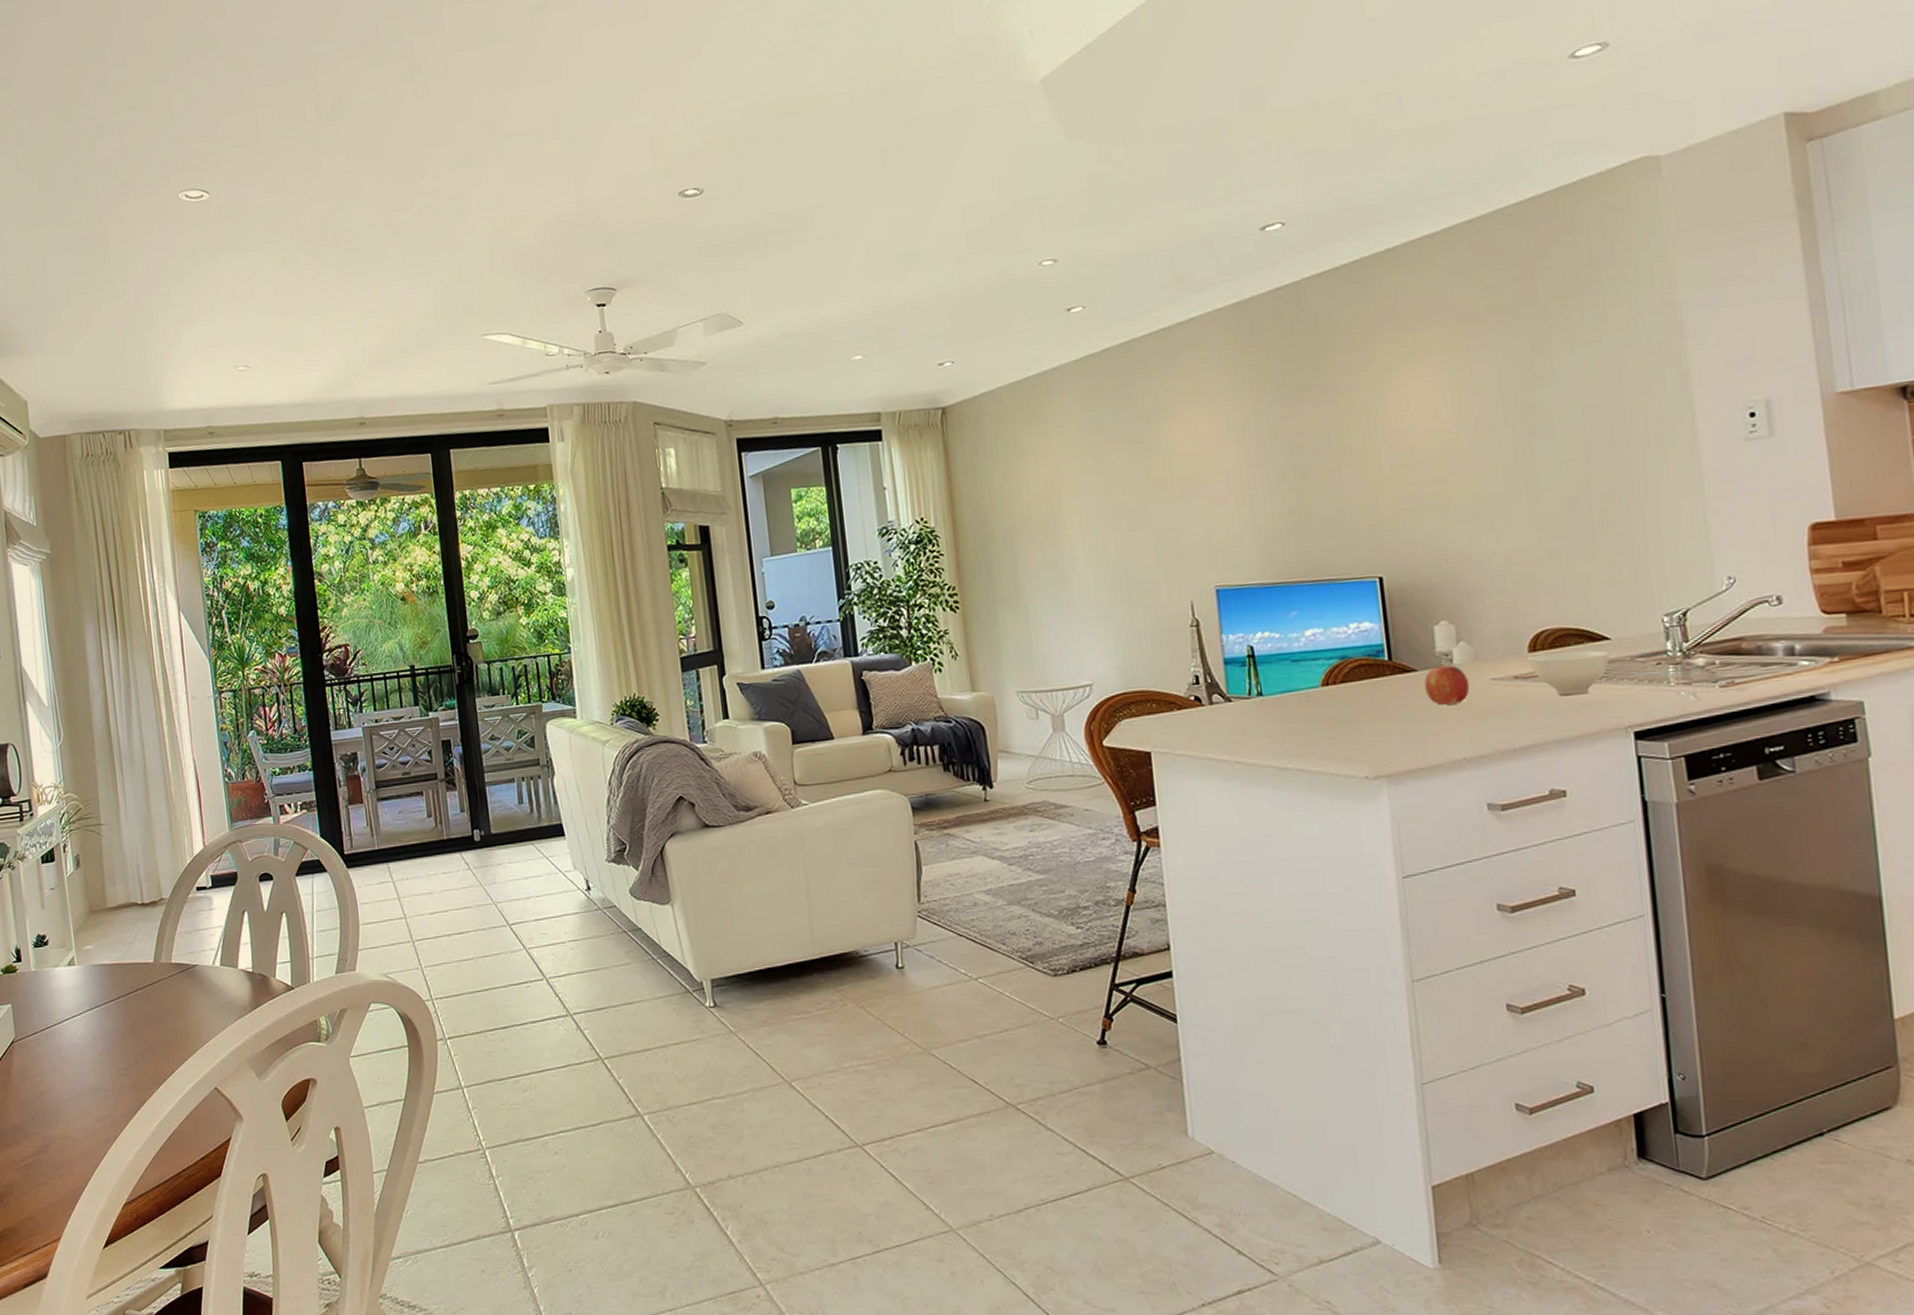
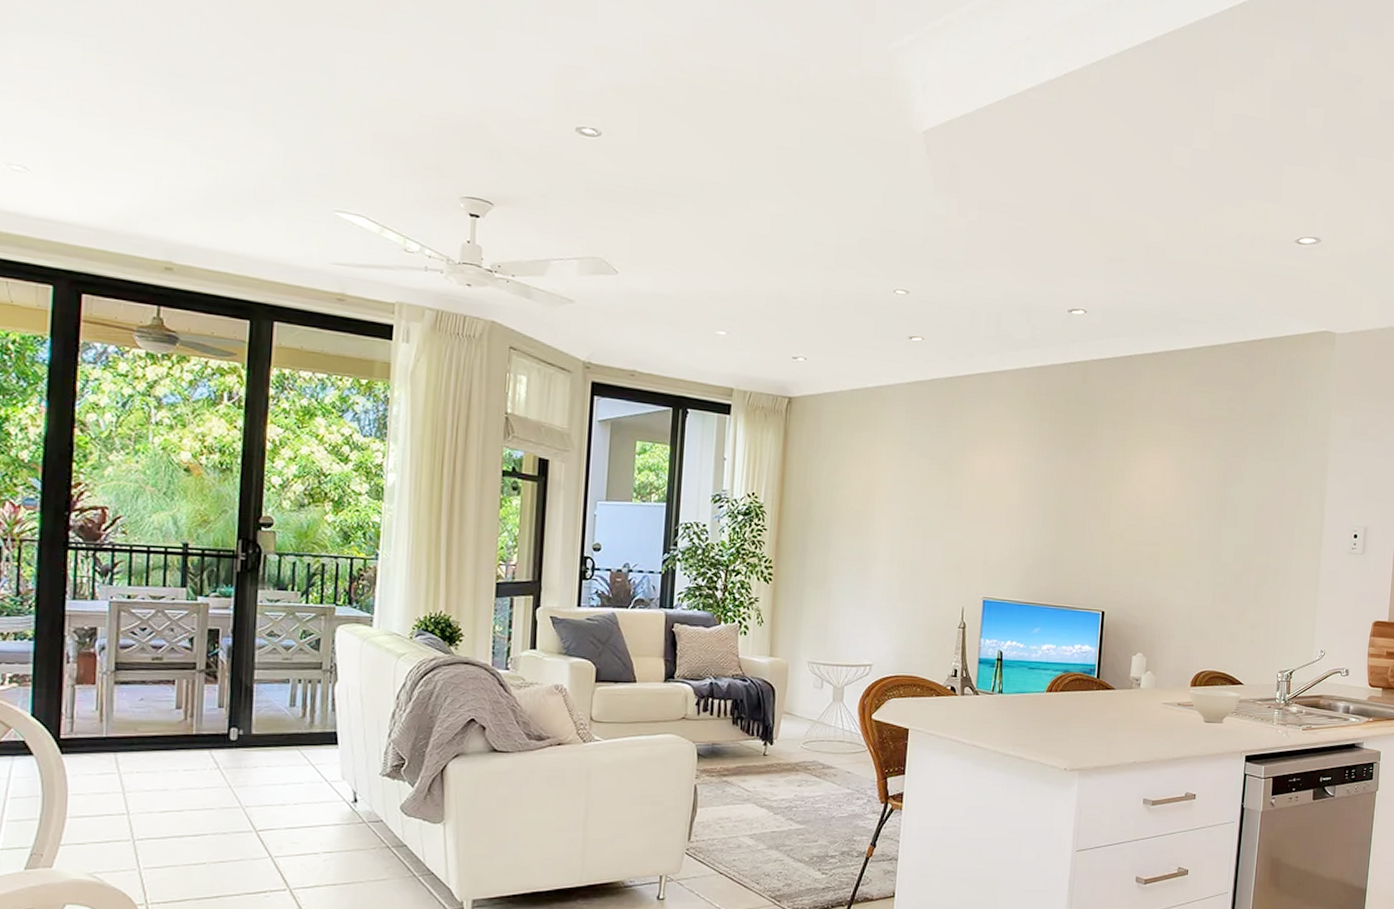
fruit: present [1424,665,1470,705] -> none [1117,688,1148,719]

